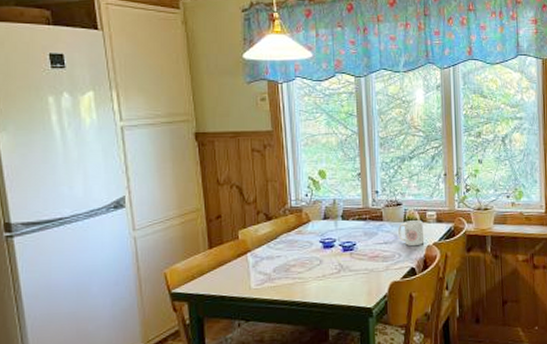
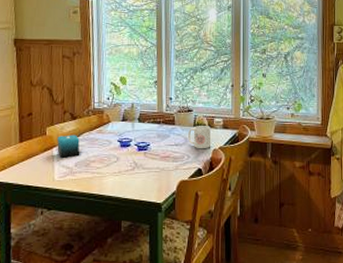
candle: none [252,237,278,264] -> present [57,135,80,158]

